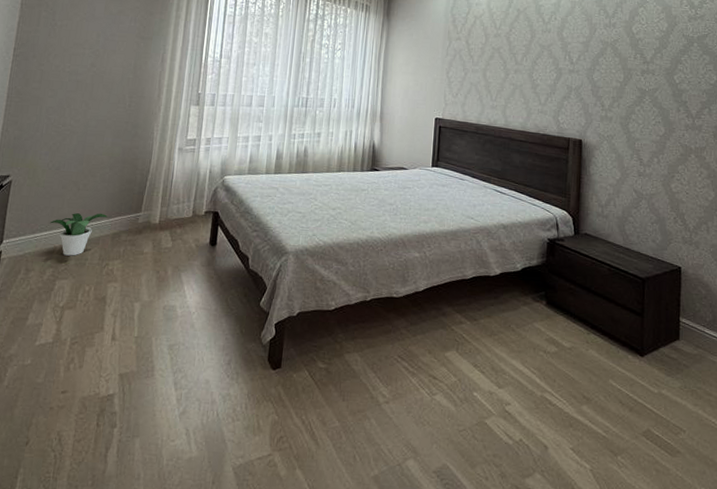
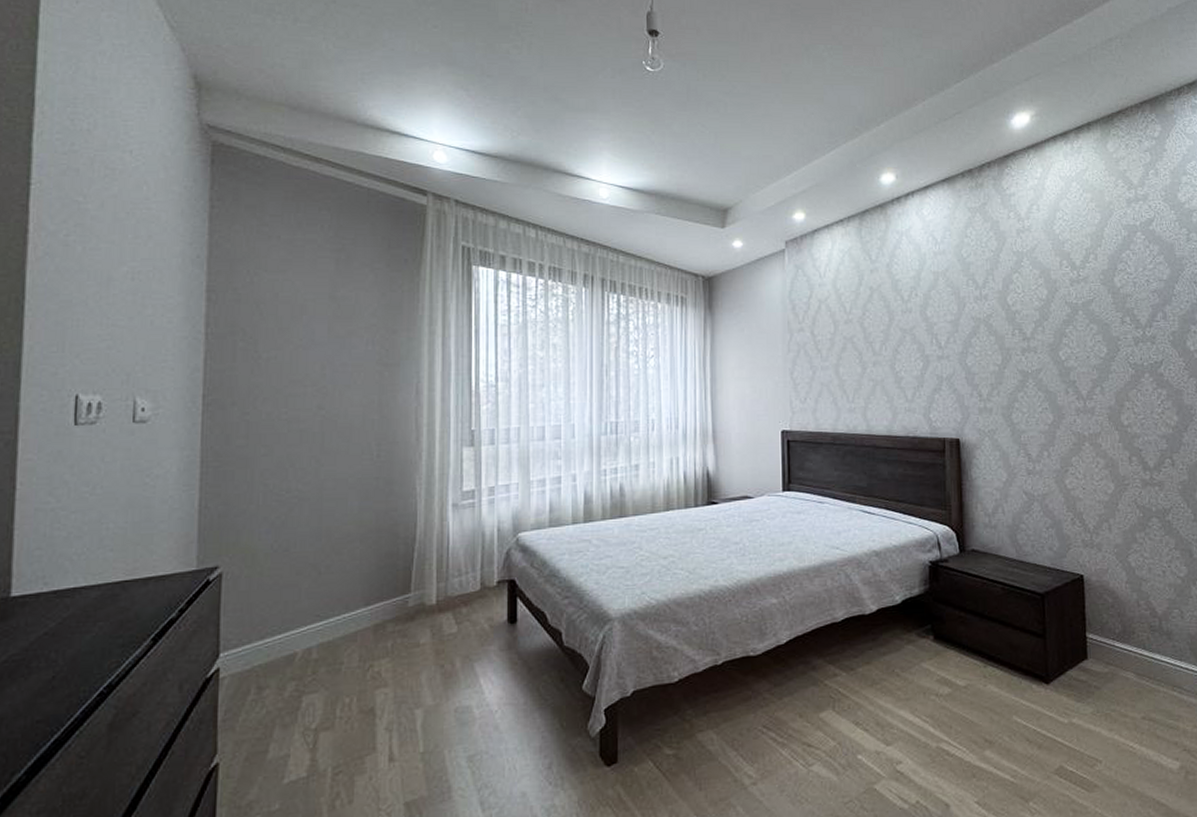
potted plant: present [49,213,108,256] -> none [283,600,365,662]

